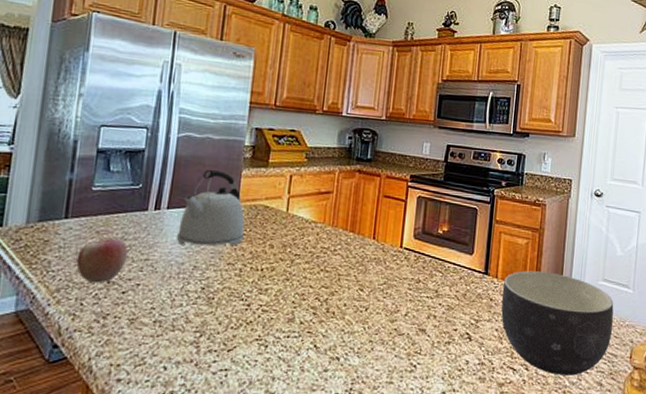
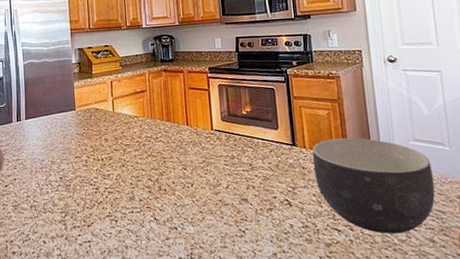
kettle: present [177,169,245,246] -> none [35,85,84,146]

